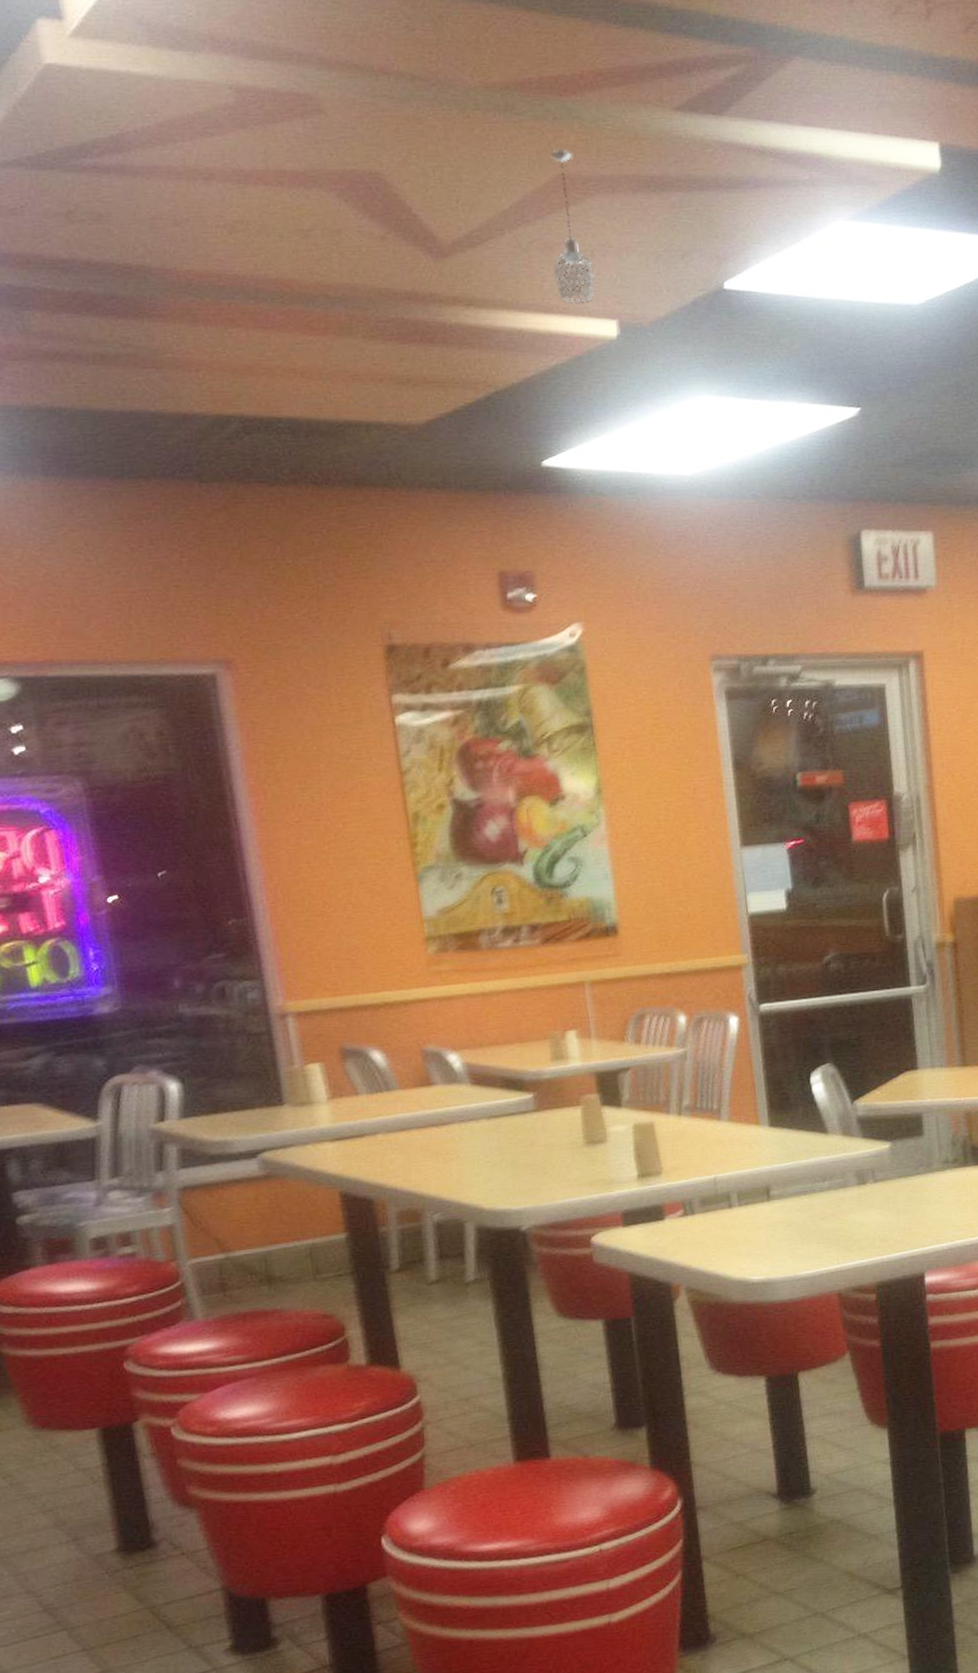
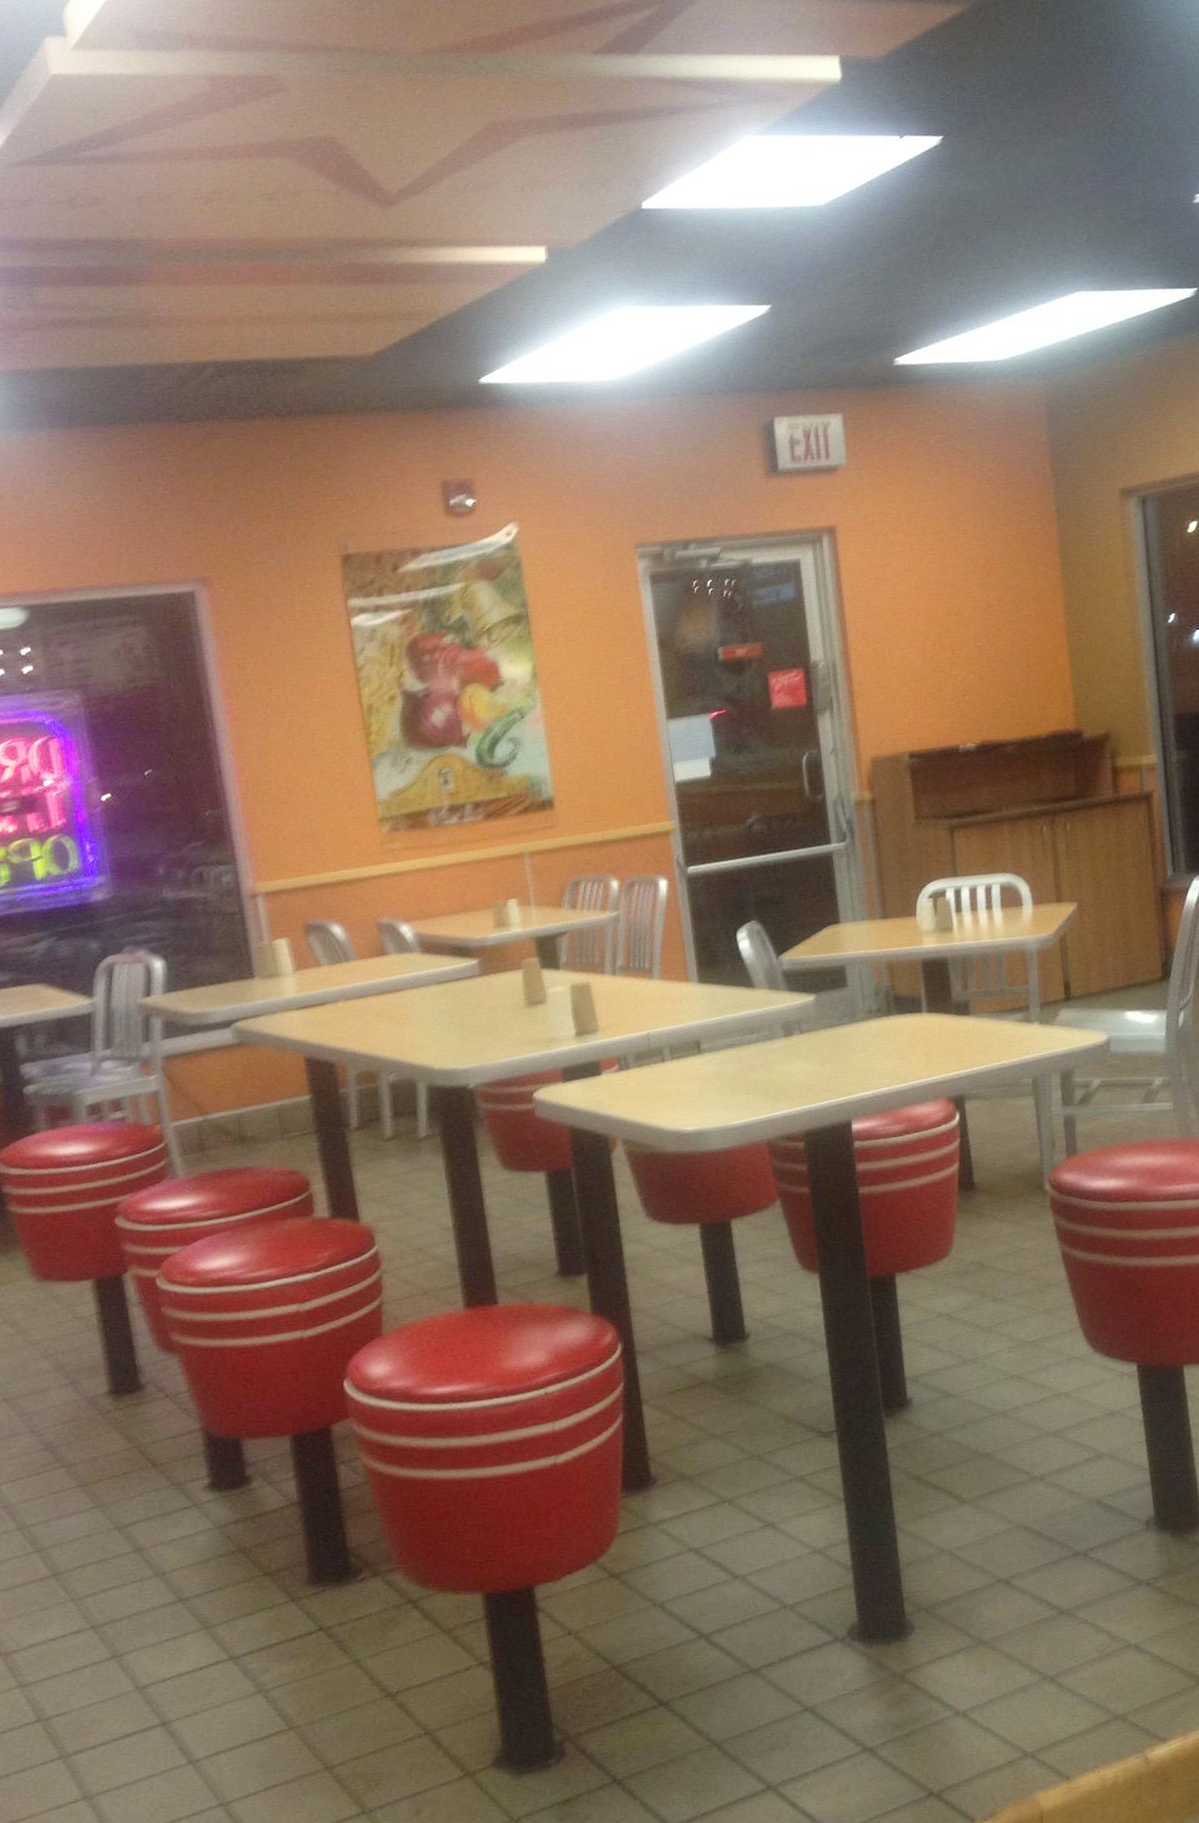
pendant light: present [550,148,594,305] -> none [483,98,524,236]

